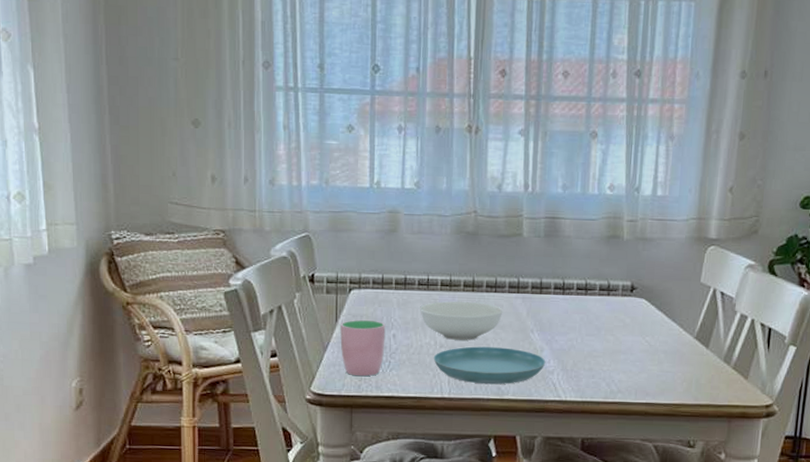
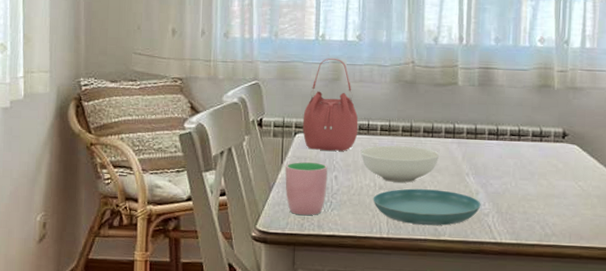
handbag: none [358,207,417,308] -> present [302,58,358,151]

